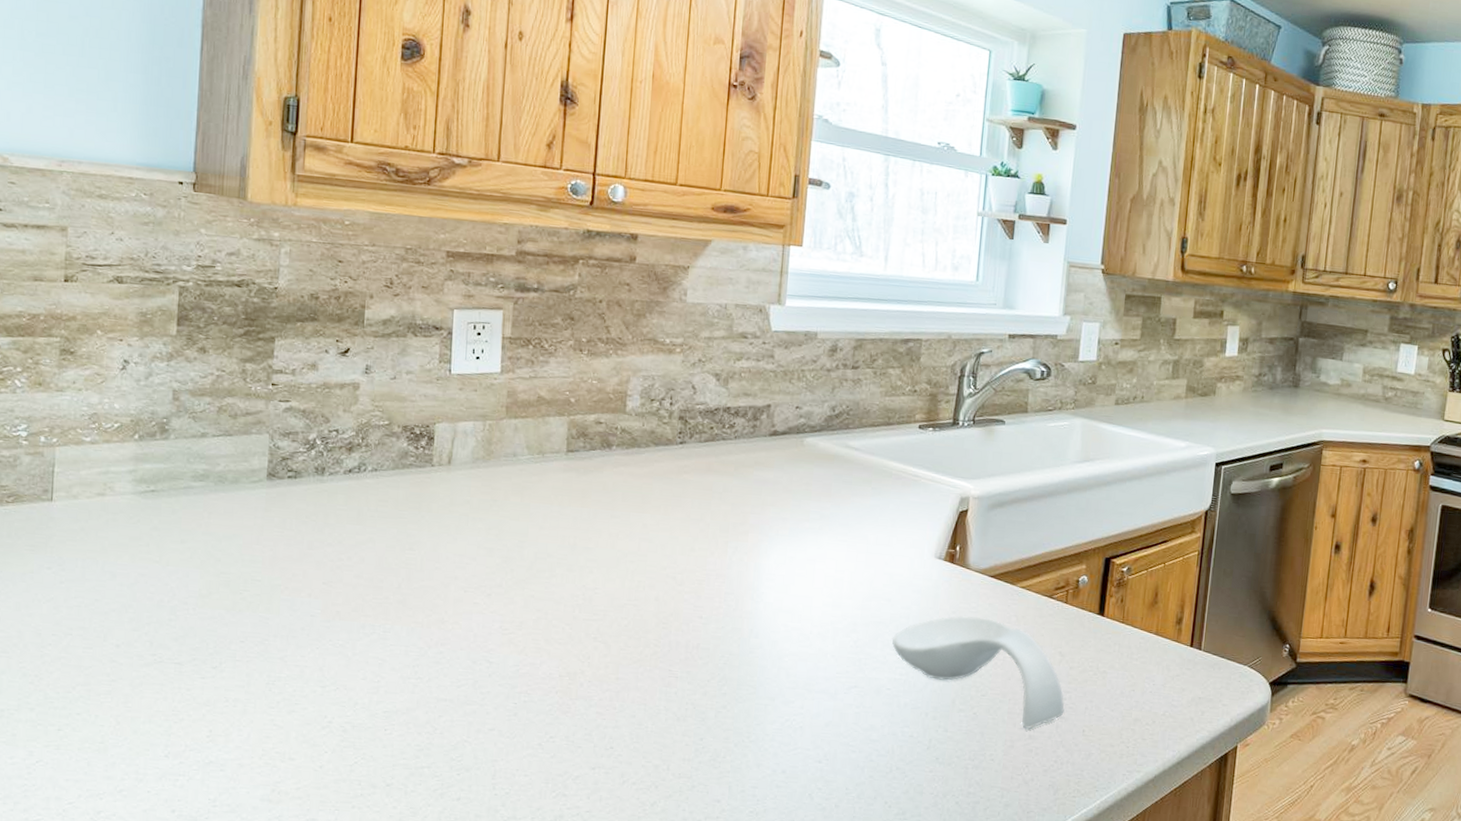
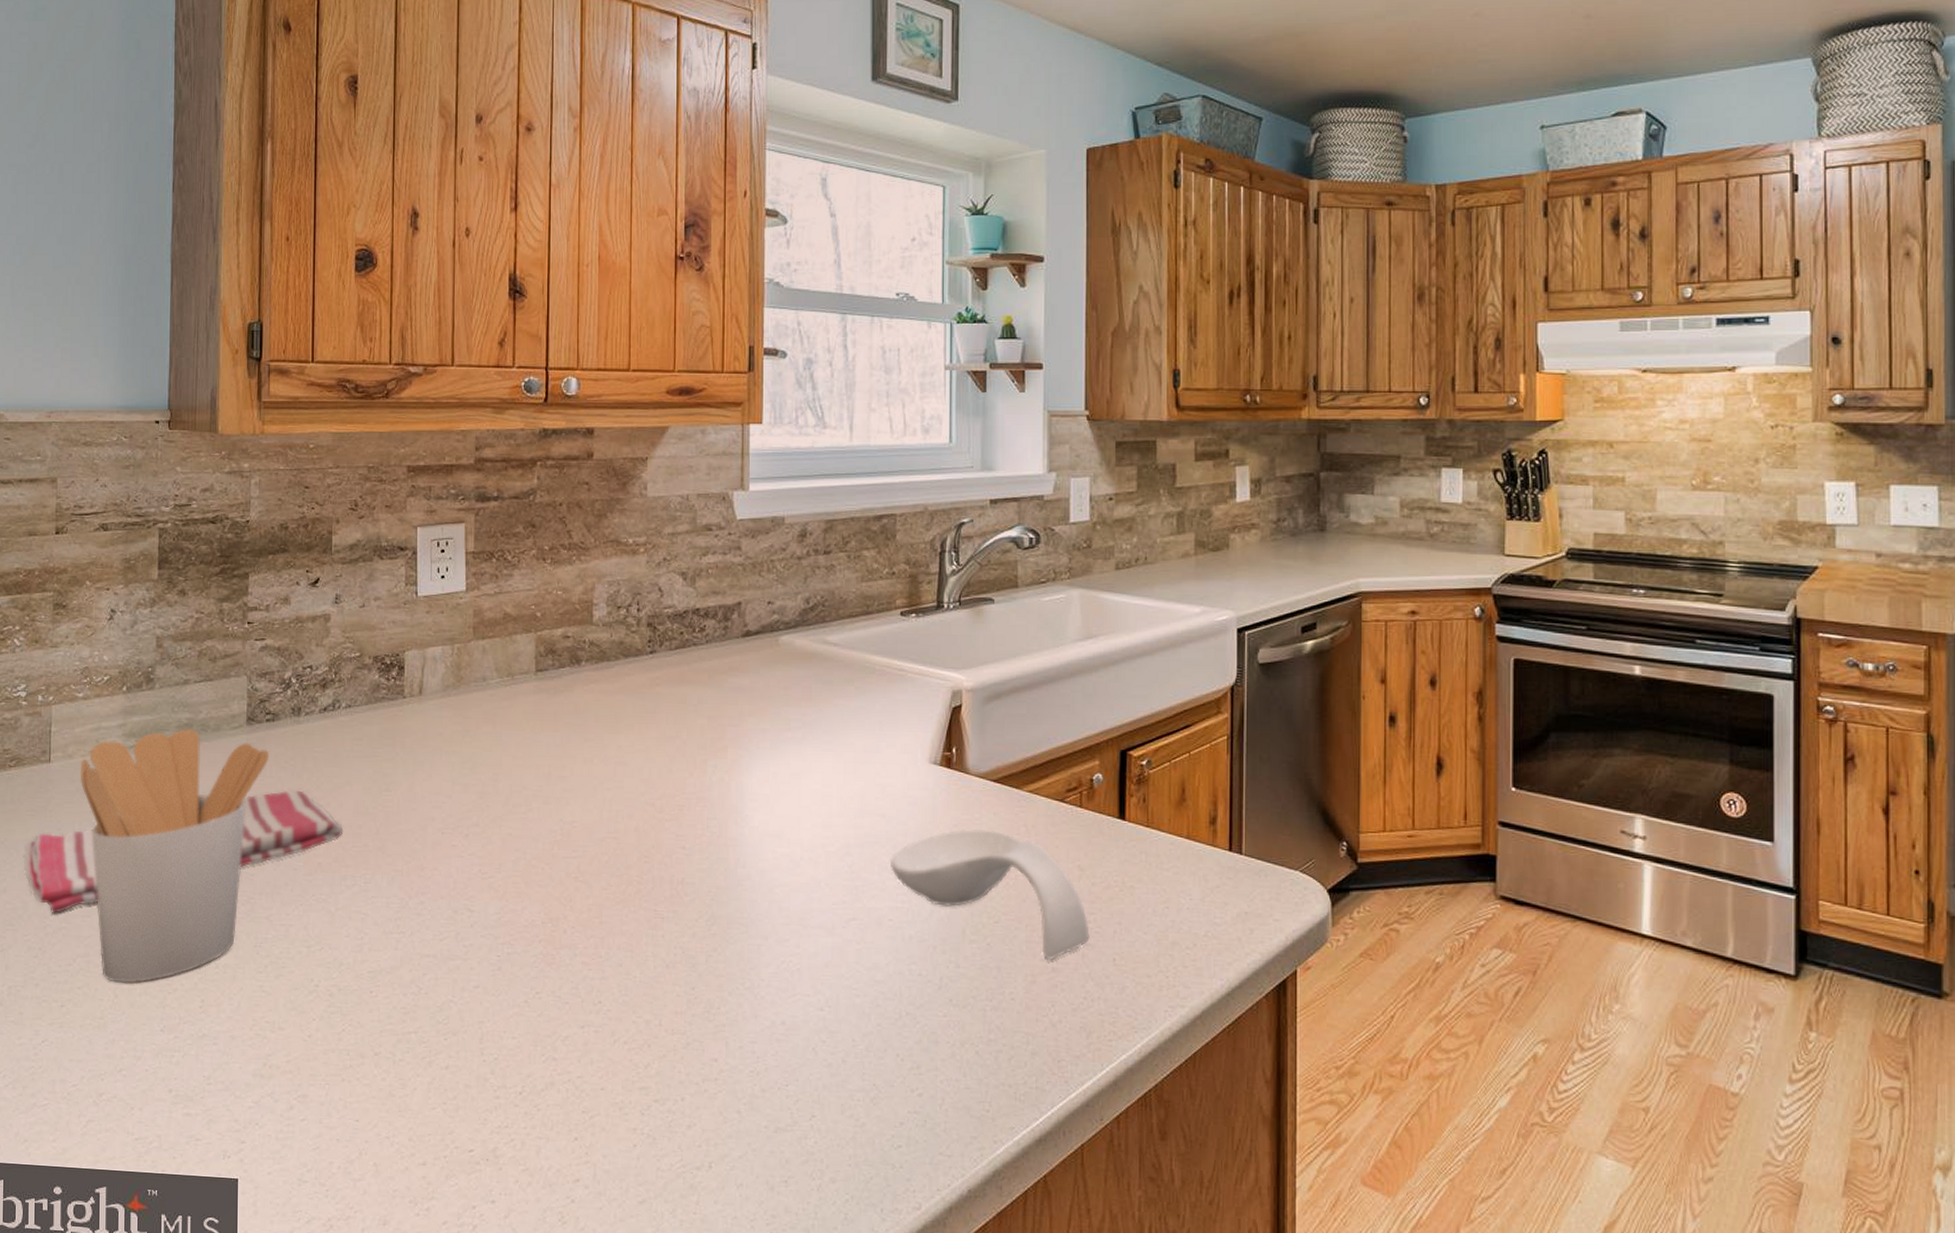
dish towel: none [19,543,364,644] -> present [22,790,344,913]
utensil holder: none [84,479,289,712] -> present [80,729,269,983]

